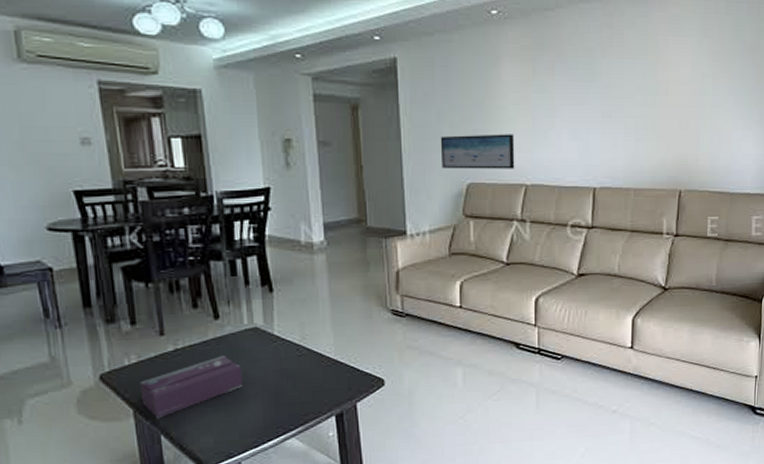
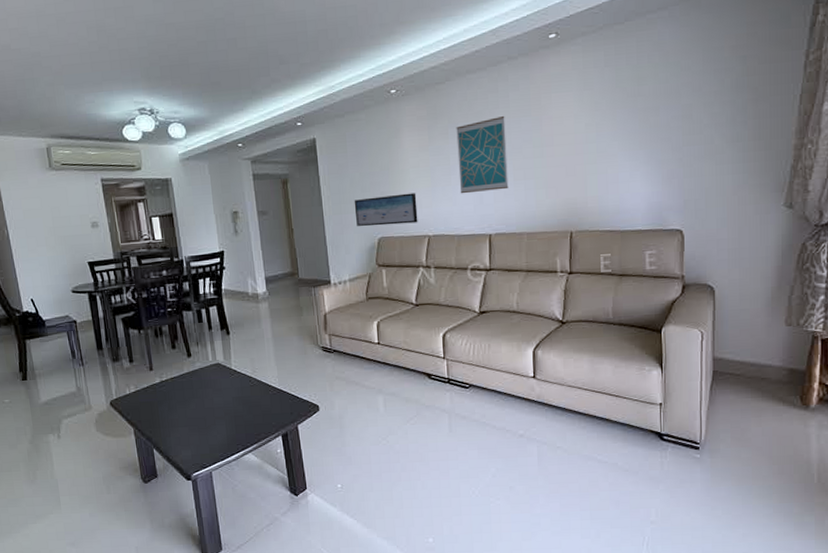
tissue box: present [140,355,243,419] -> none [137,386,211,436]
wall art: none [564,55,619,140] -> present [456,115,509,194]

